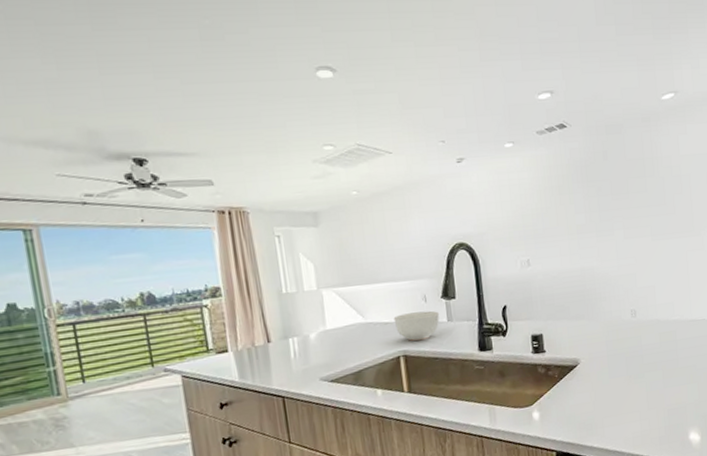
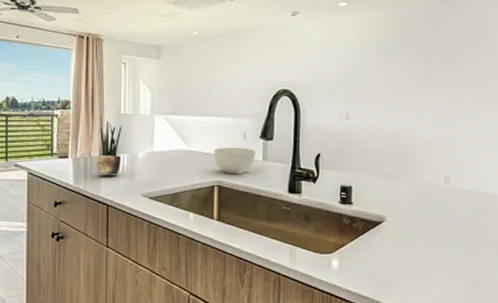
potted plant: none [260,303,291,365] -> present [97,121,122,175]

